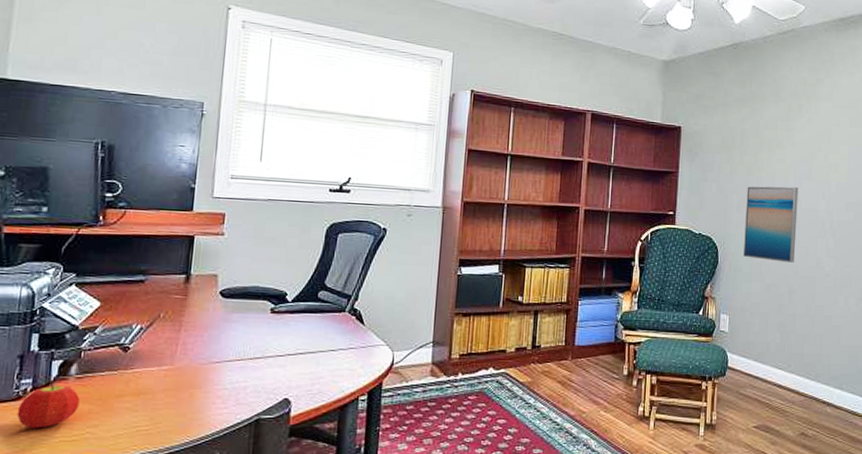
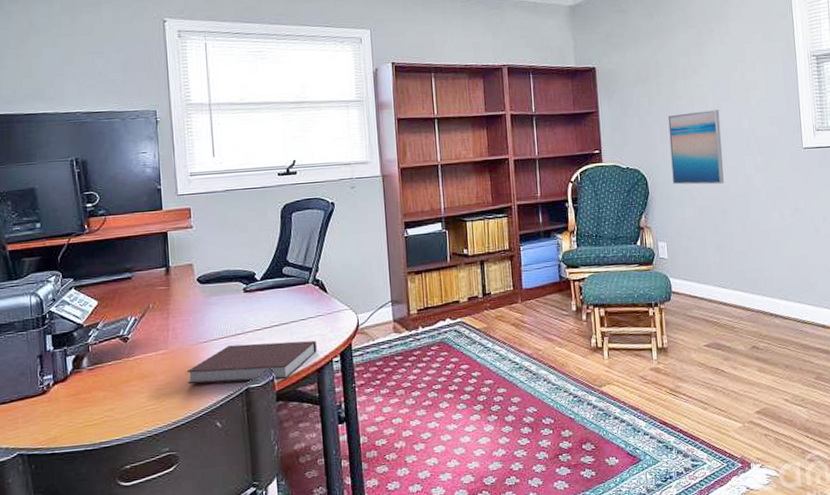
fruit: present [17,383,80,428] -> none [45,377,95,418]
notebook: none [189,369,344,414] -> present [186,340,317,385]

